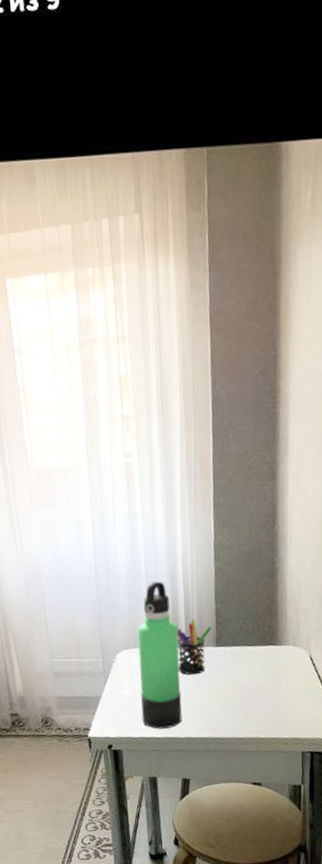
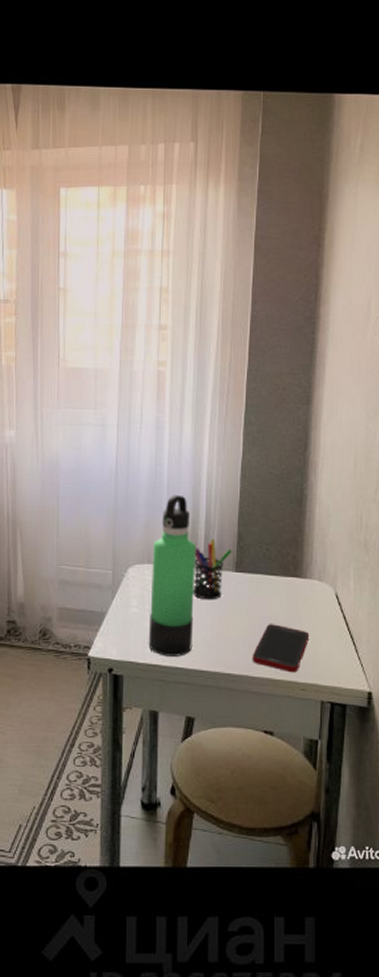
cell phone: none [237,689,289,731] -> present [252,624,310,673]

